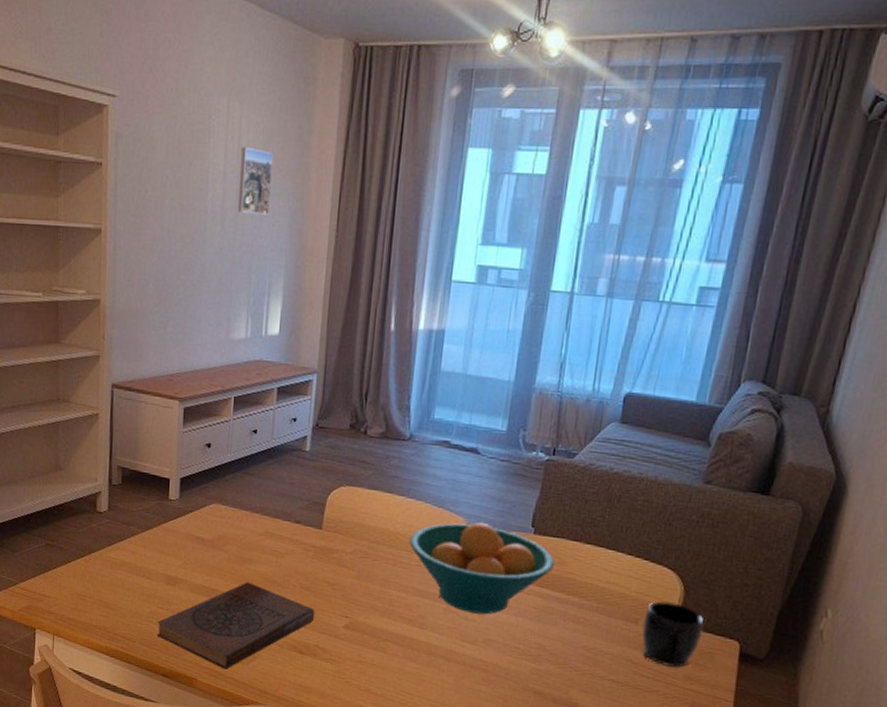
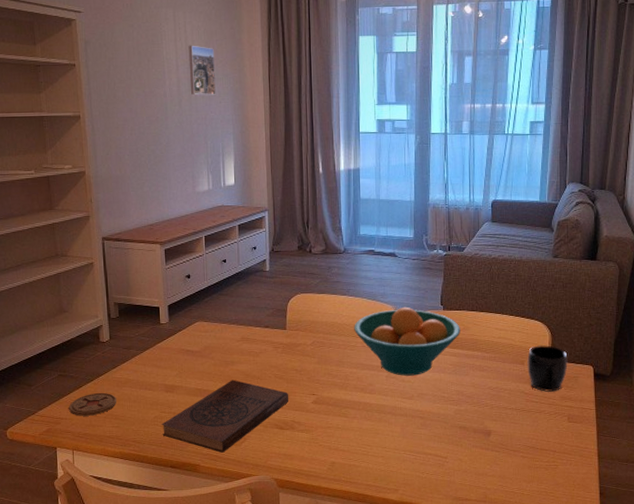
coaster: none [54,571,108,598] -> present [69,392,116,416]

